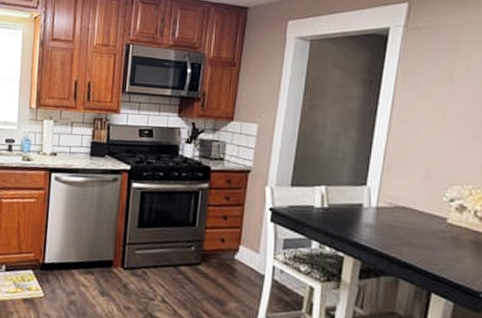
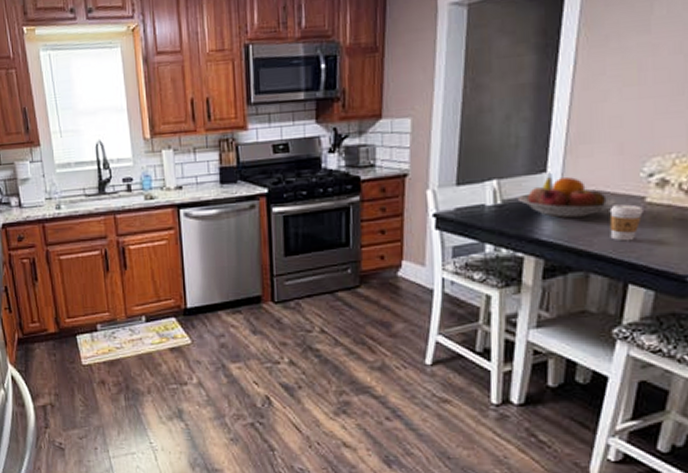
fruit bowl: none [341,190,425,228] -> present [517,177,618,218]
coffee cup: none [417,222,445,255] -> present [609,204,643,242]

